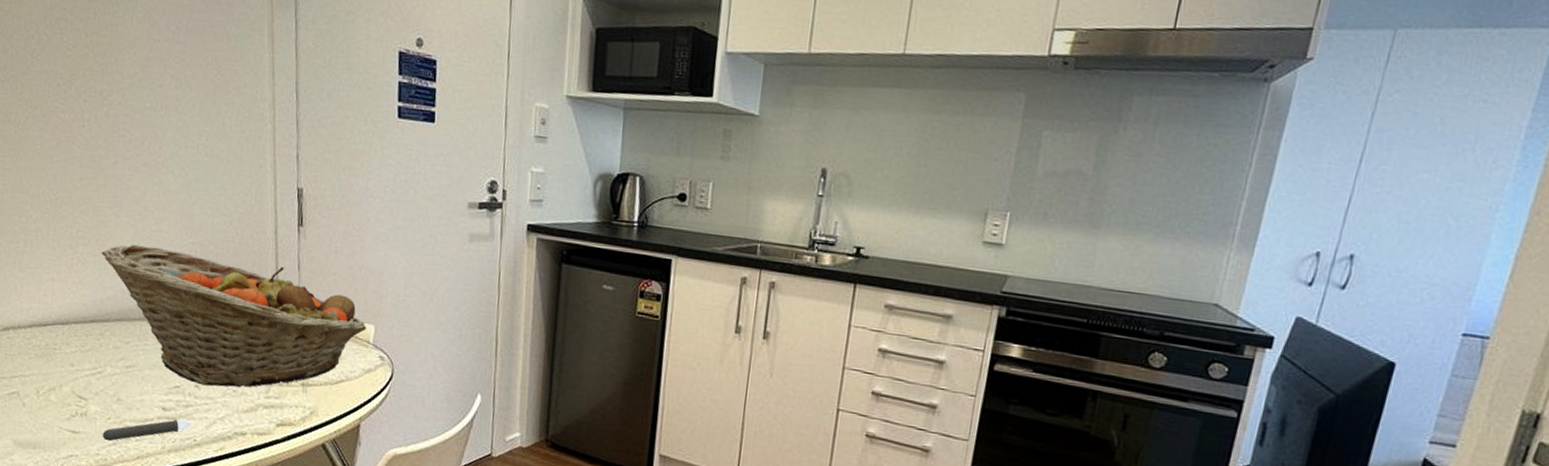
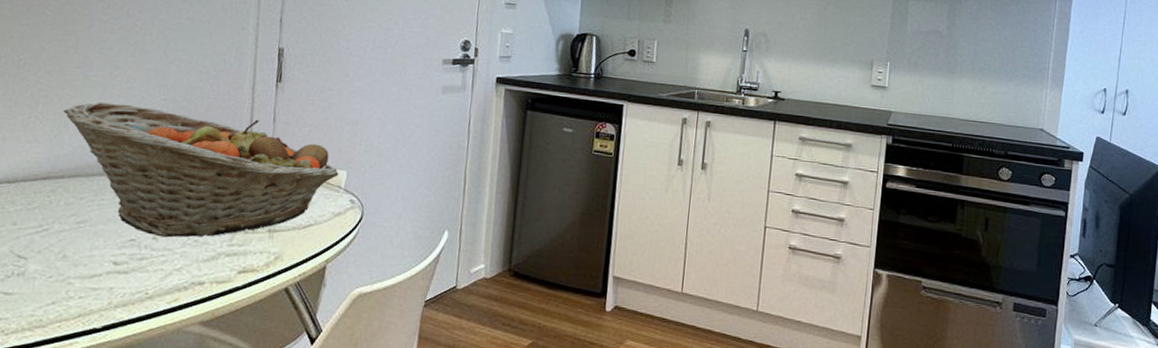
candle: present [102,419,193,442] -> none [39,272,146,301]

